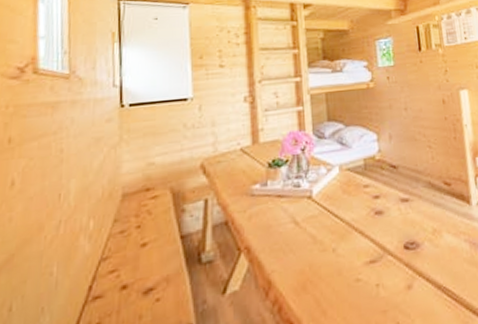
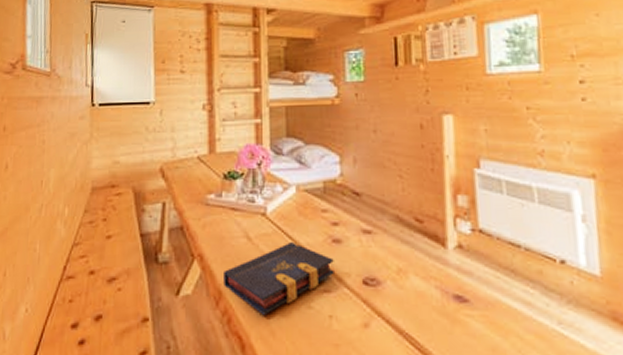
diary: none [272,219,378,297] -> present [224,241,334,316]

